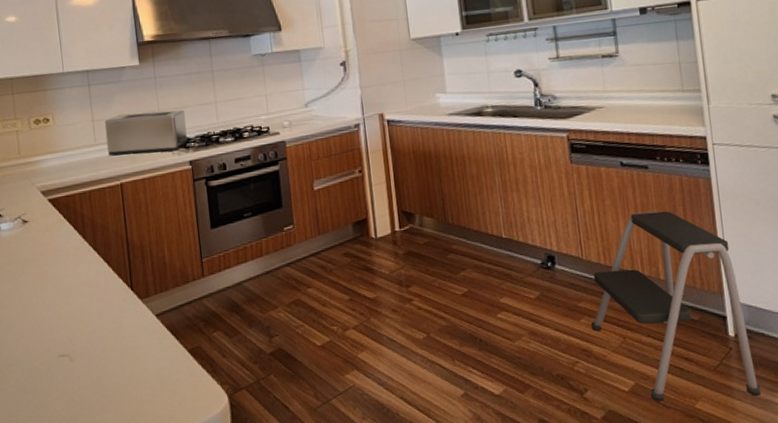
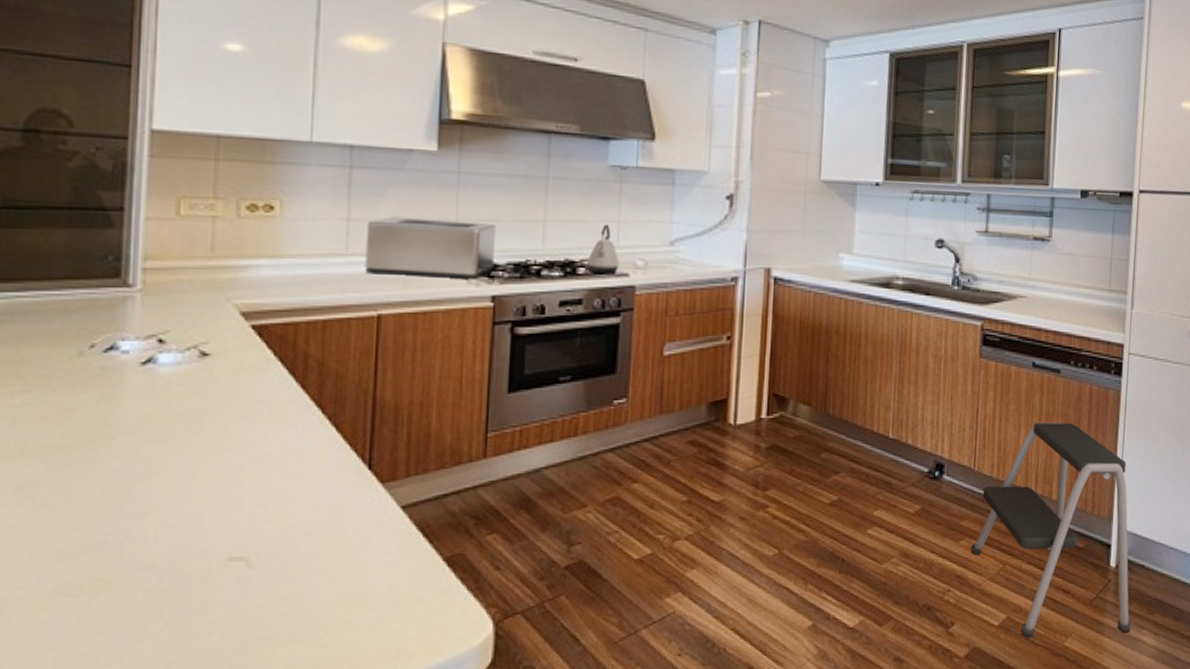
kettle: none [248,98,272,136] -> present [586,224,620,275]

